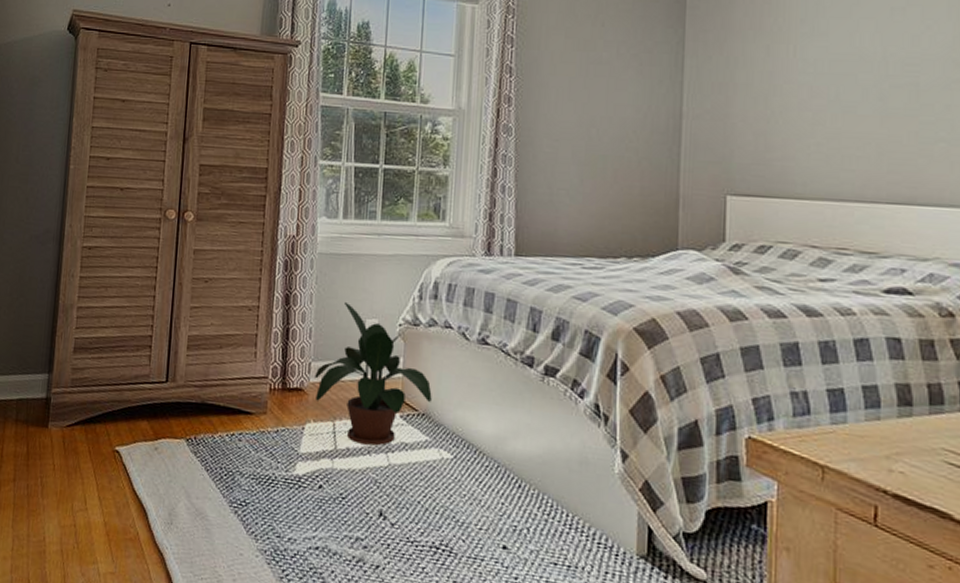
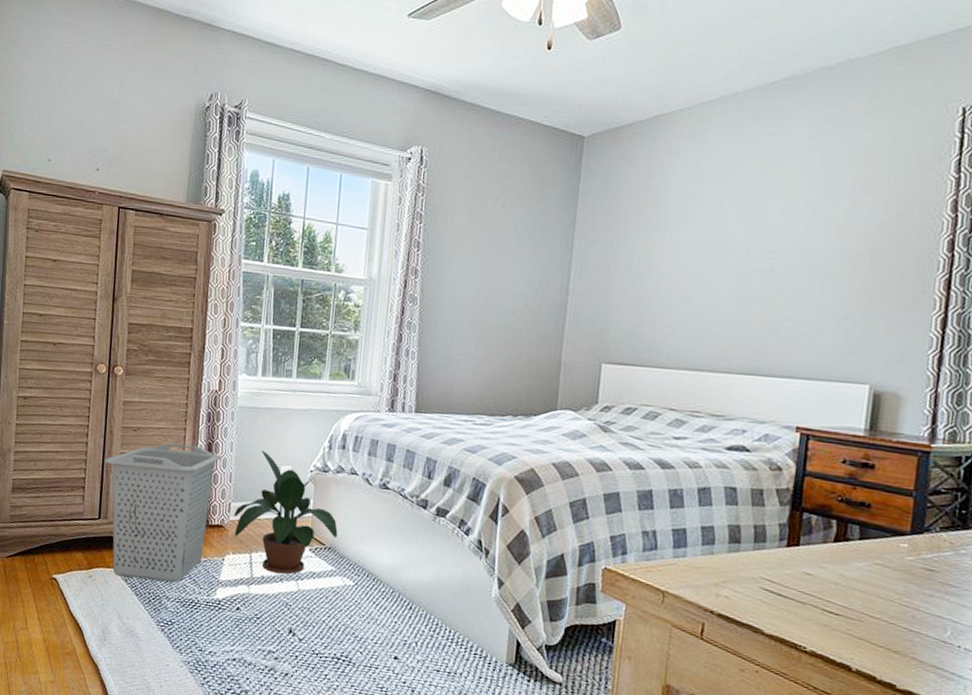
laundry basket: none [173,295,301,455] -> present [105,443,222,582]

